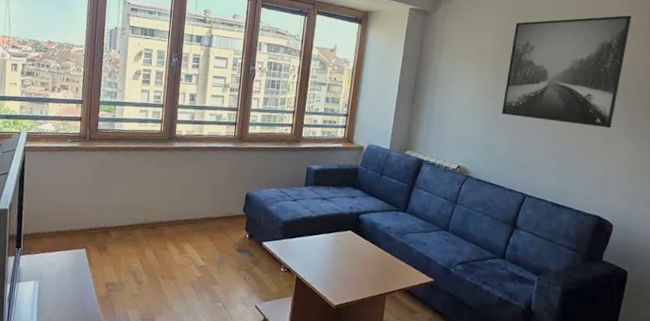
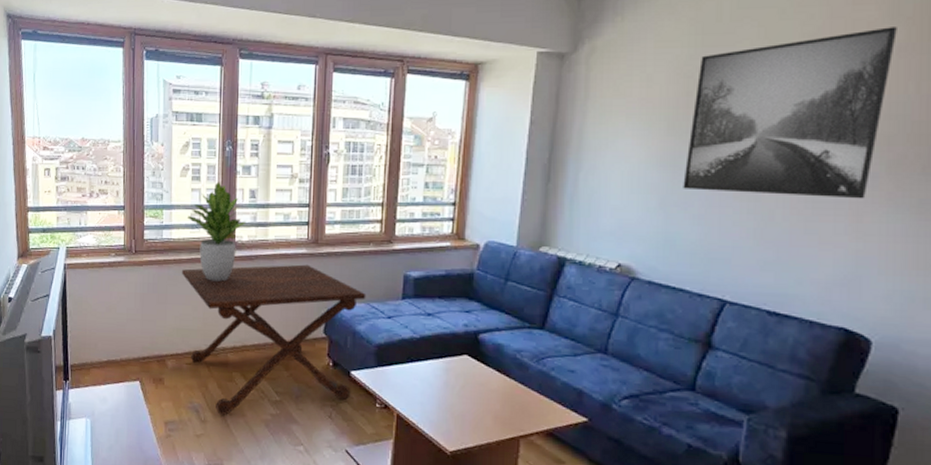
side table: none [129,155,278,278] -> present [182,264,366,415]
potted plant: none [136,86,186,167] -> present [186,182,247,282]

